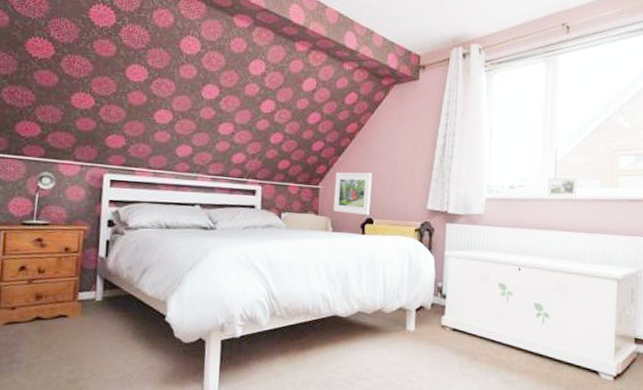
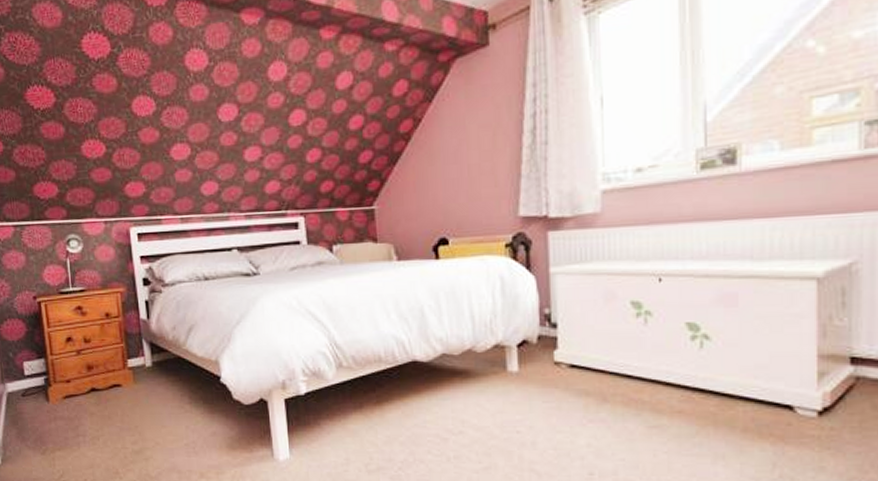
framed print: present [333,172,372,216] -> none [392,180,442,236]

